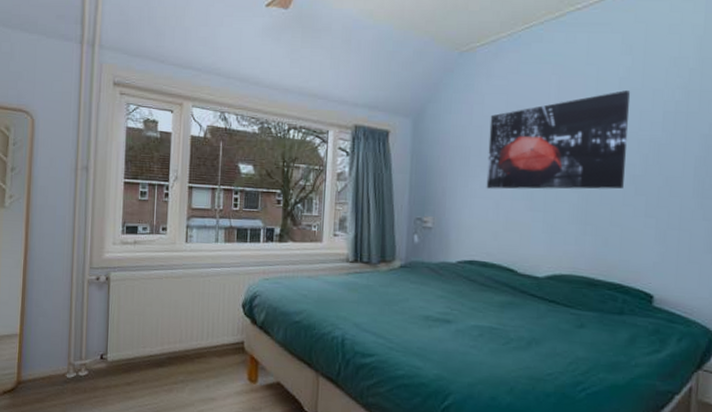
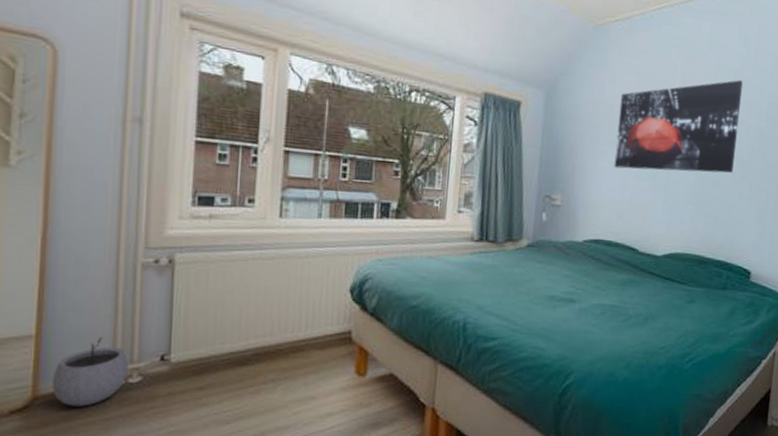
plant pot: none [29,338,79,392] -> present [52,337,129,407]

